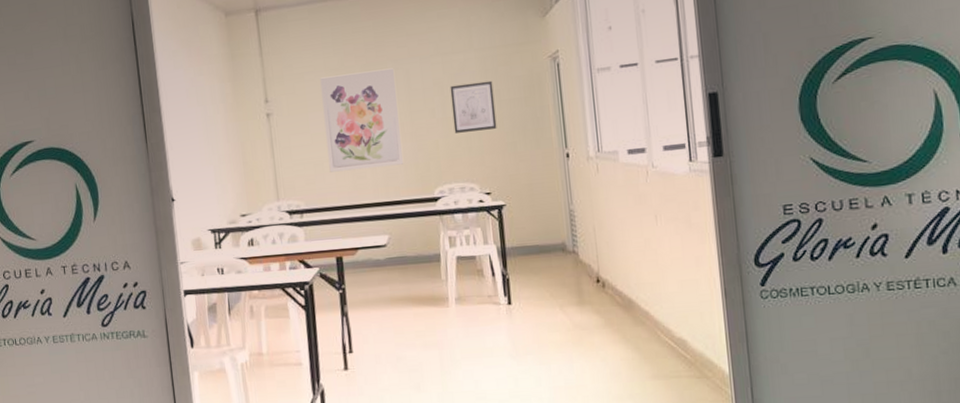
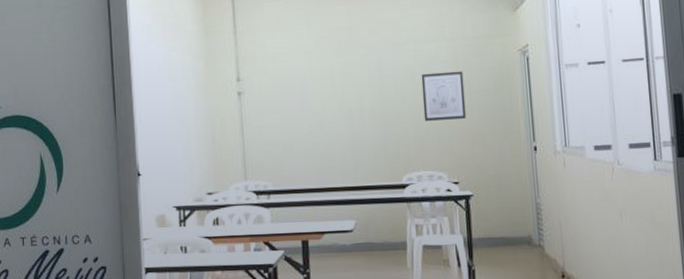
wall art: present [320,68,404,173] -> none [293,53,373,154]

